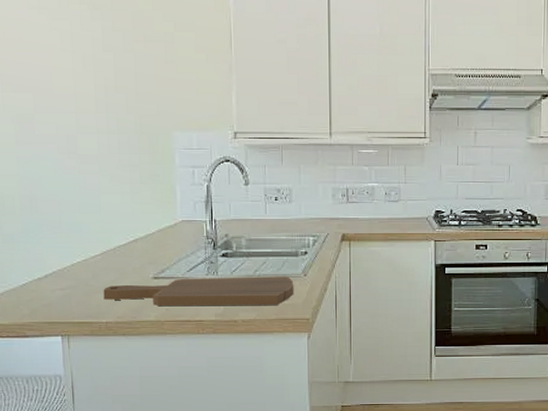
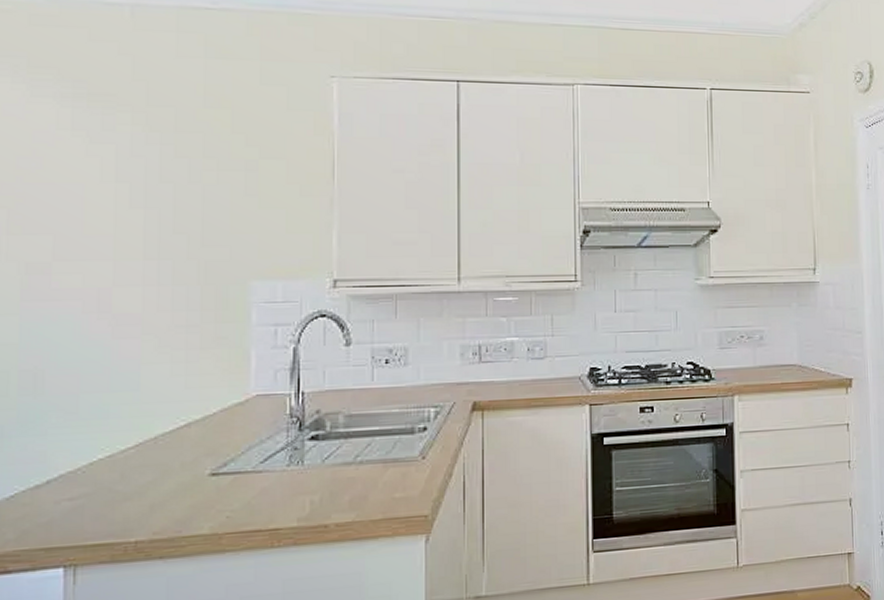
cutting board: present [103,276,294,306] -> none [134,461,408,513]

